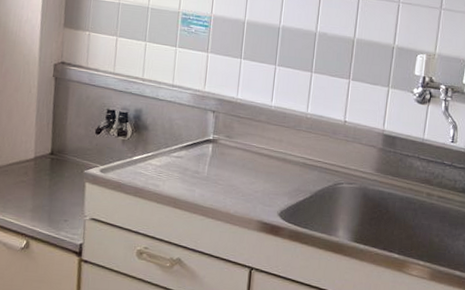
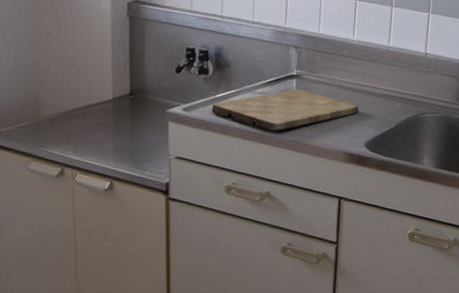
cutting board: none [127,154,274,197] -> present [211,89,359,132]

